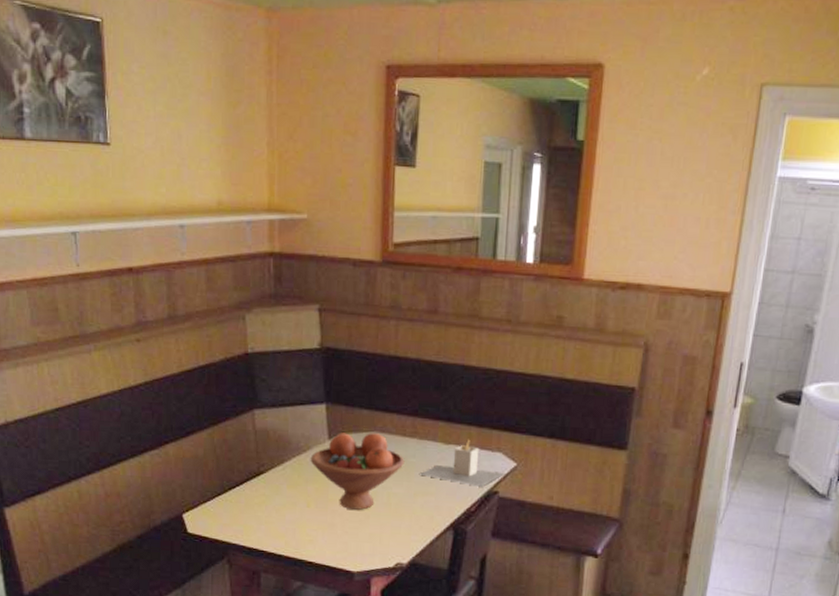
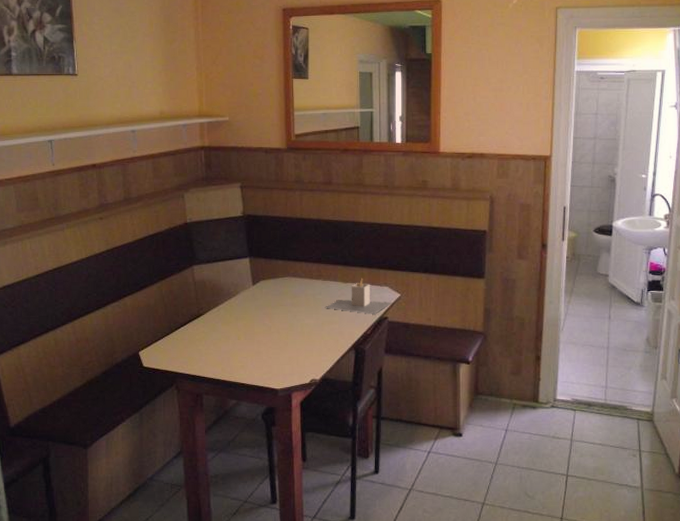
fruit bowl: present [310,432,405,510] -> none [239,278,313,339]

